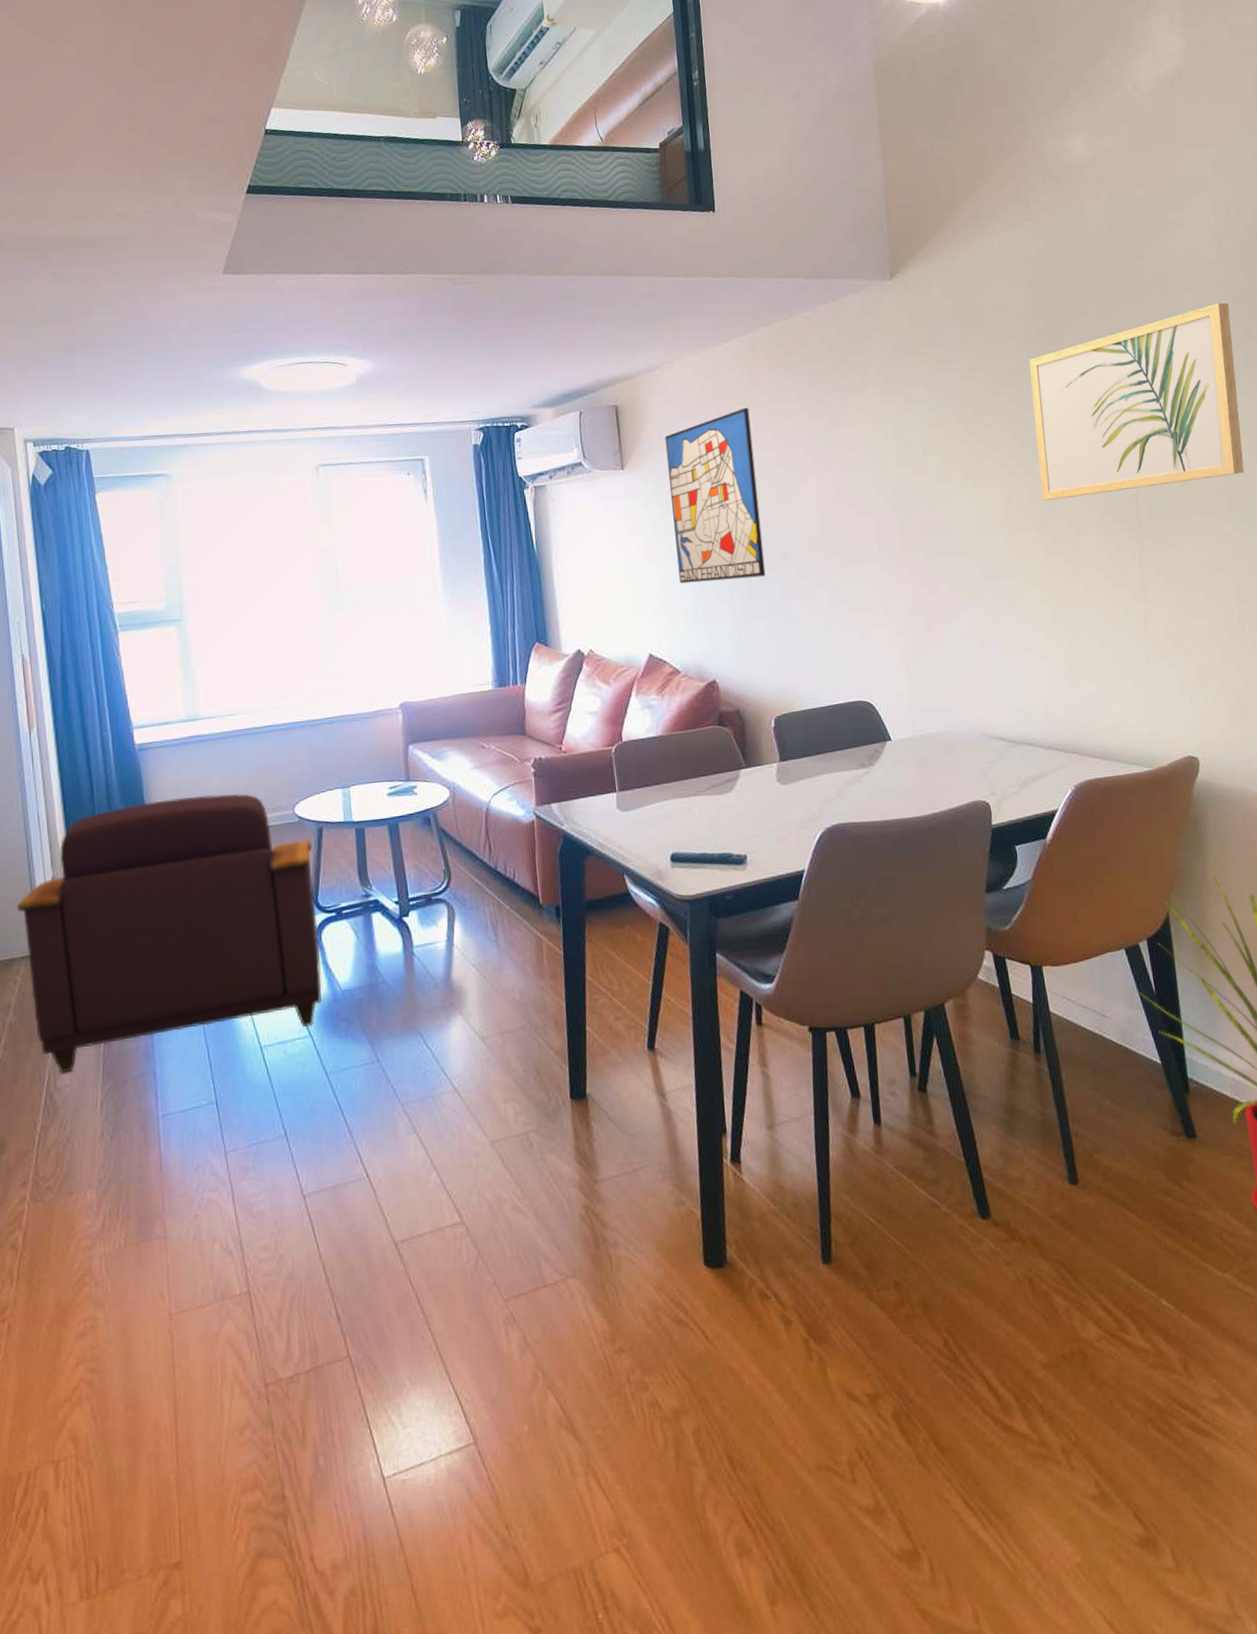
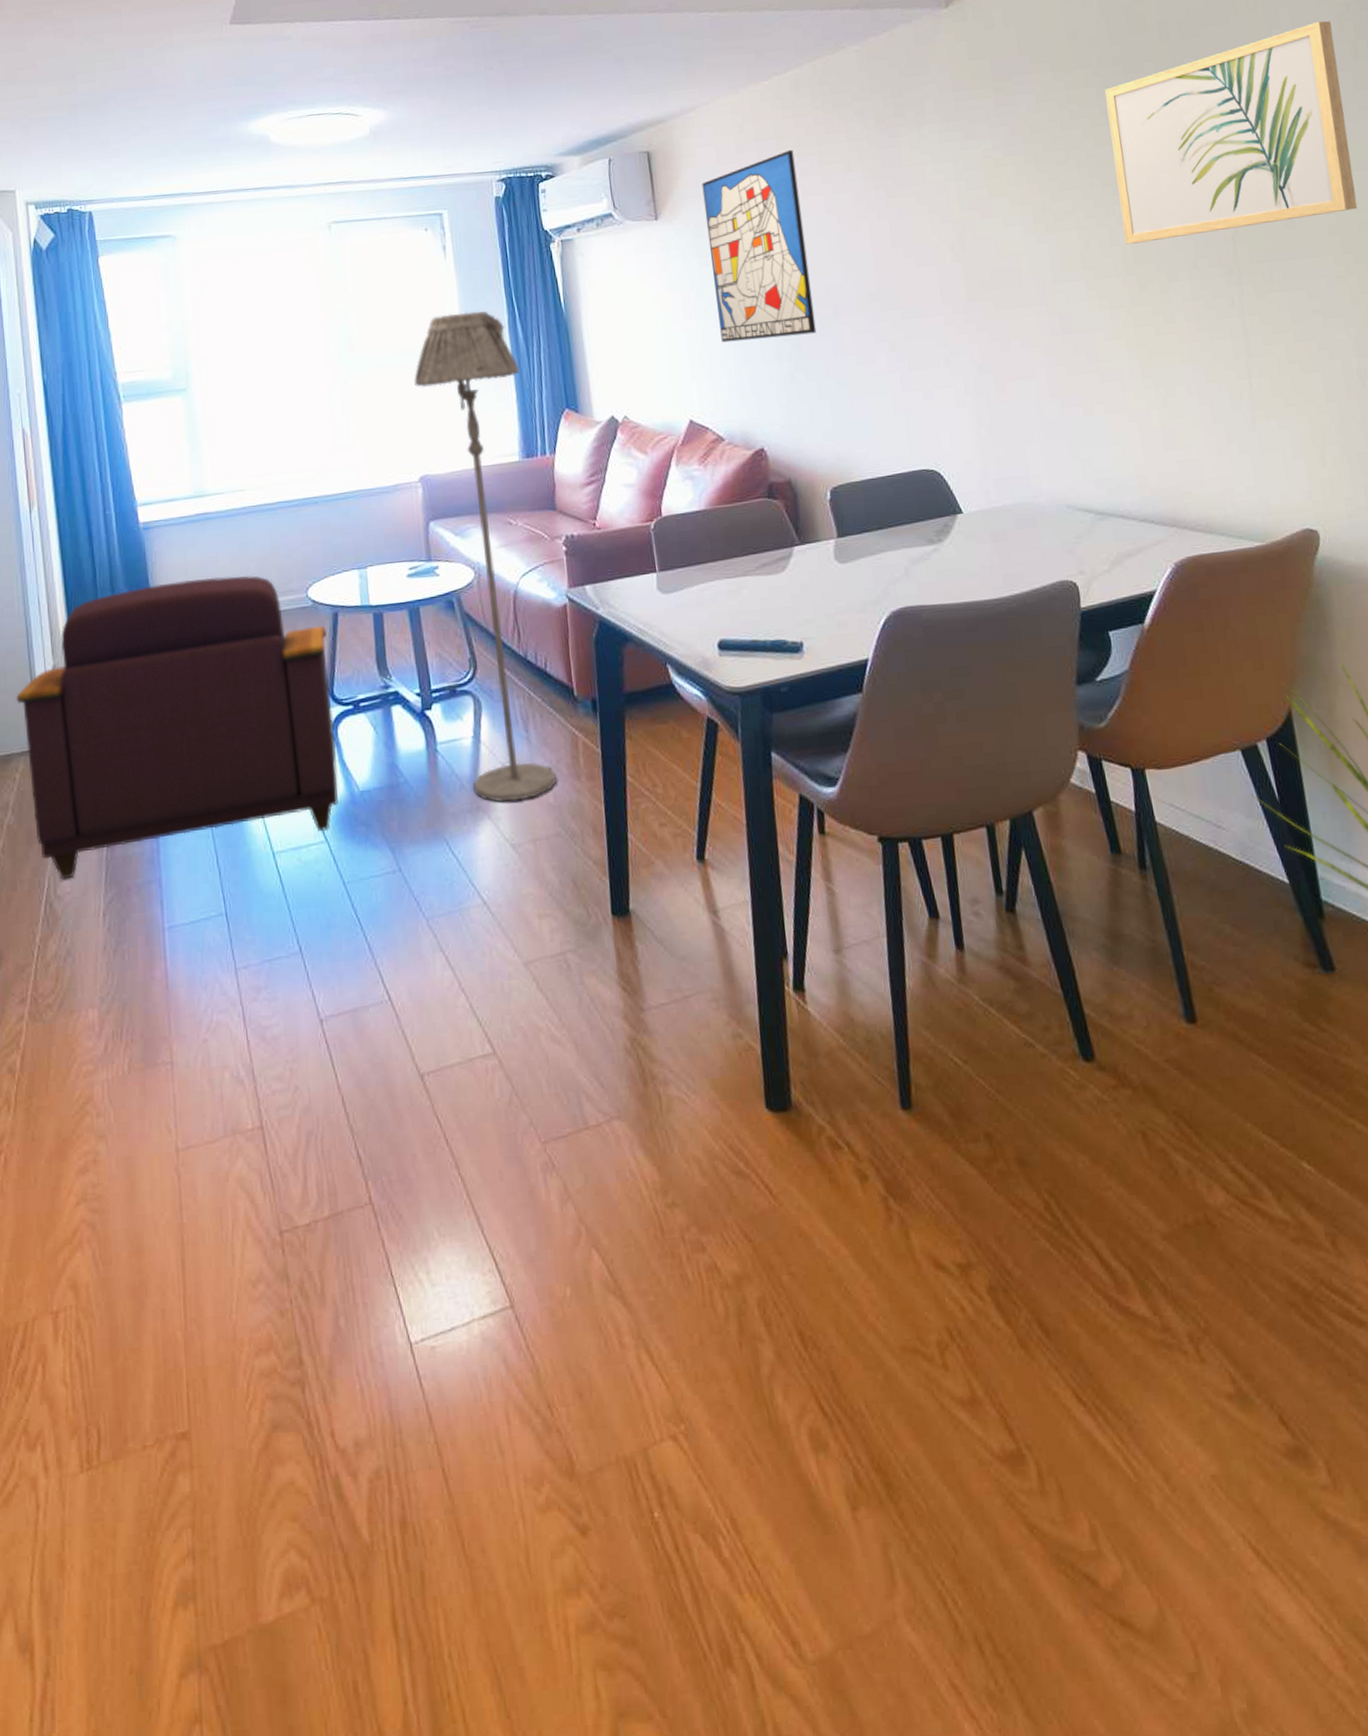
floor lamp: none [396,550,523,999] -> present [414,310,557,802]

